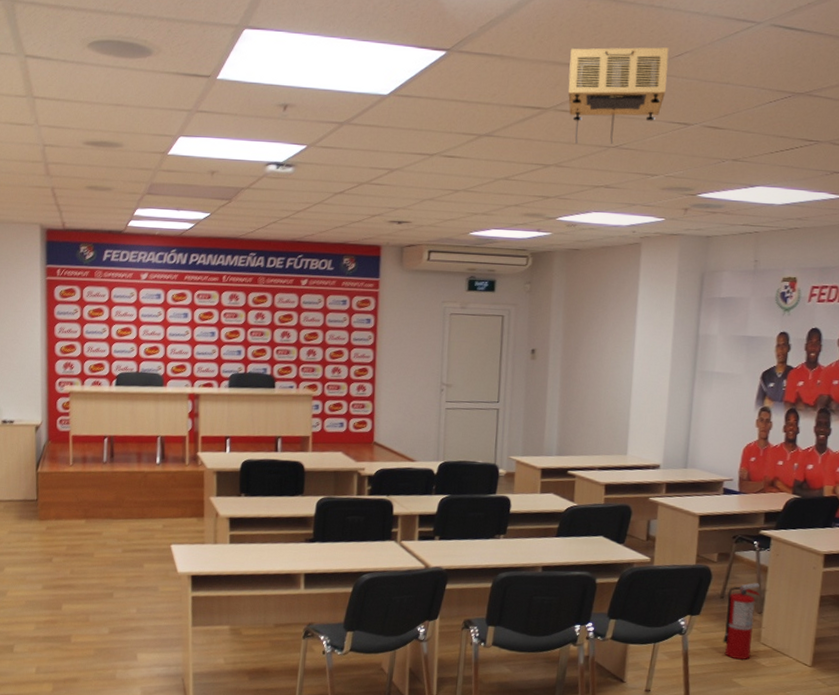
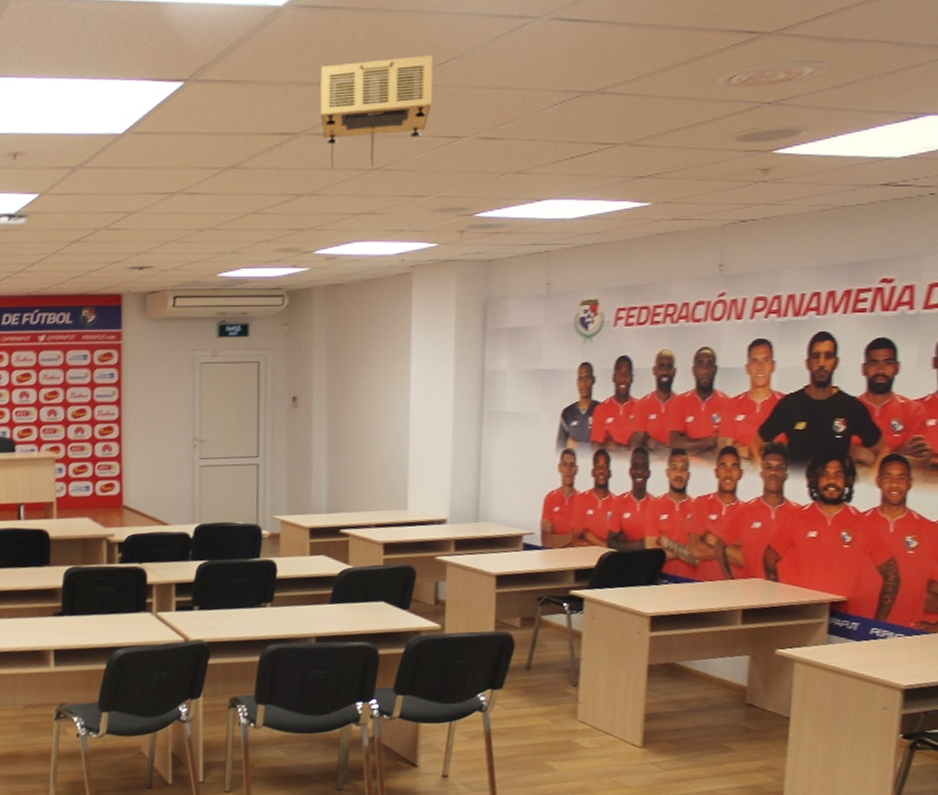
fire extinguisher: present [722,583,760,660] -> none [530,651,574,740]

